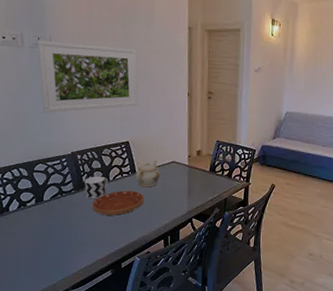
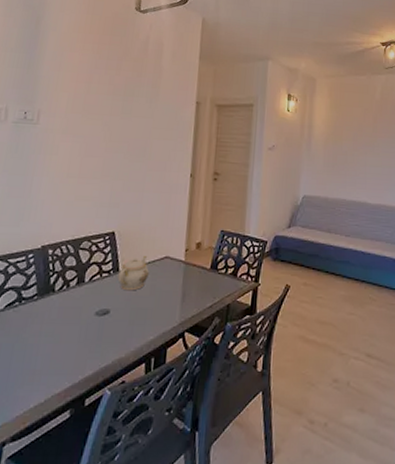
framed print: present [37,40,138,113] -> none [15,115,137,197]
cup: present [85,176,108,199] -> none [50,276,83,308]
saucer: present [92,190,144,216] -> none [56,295,126,330]

